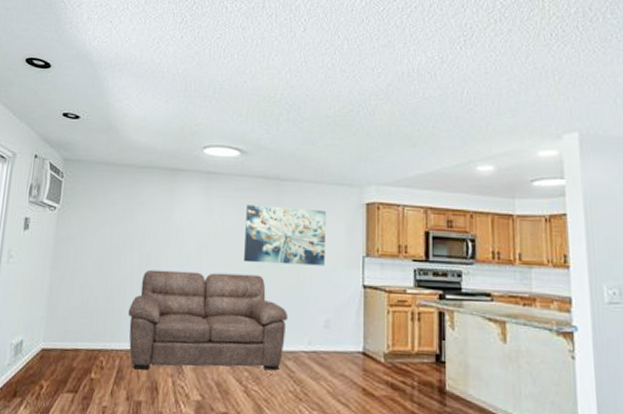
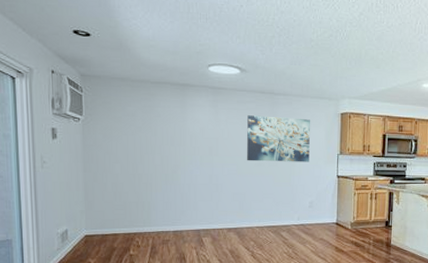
sofa: present [127,269,288,370] -> none [155,169,282,245]

